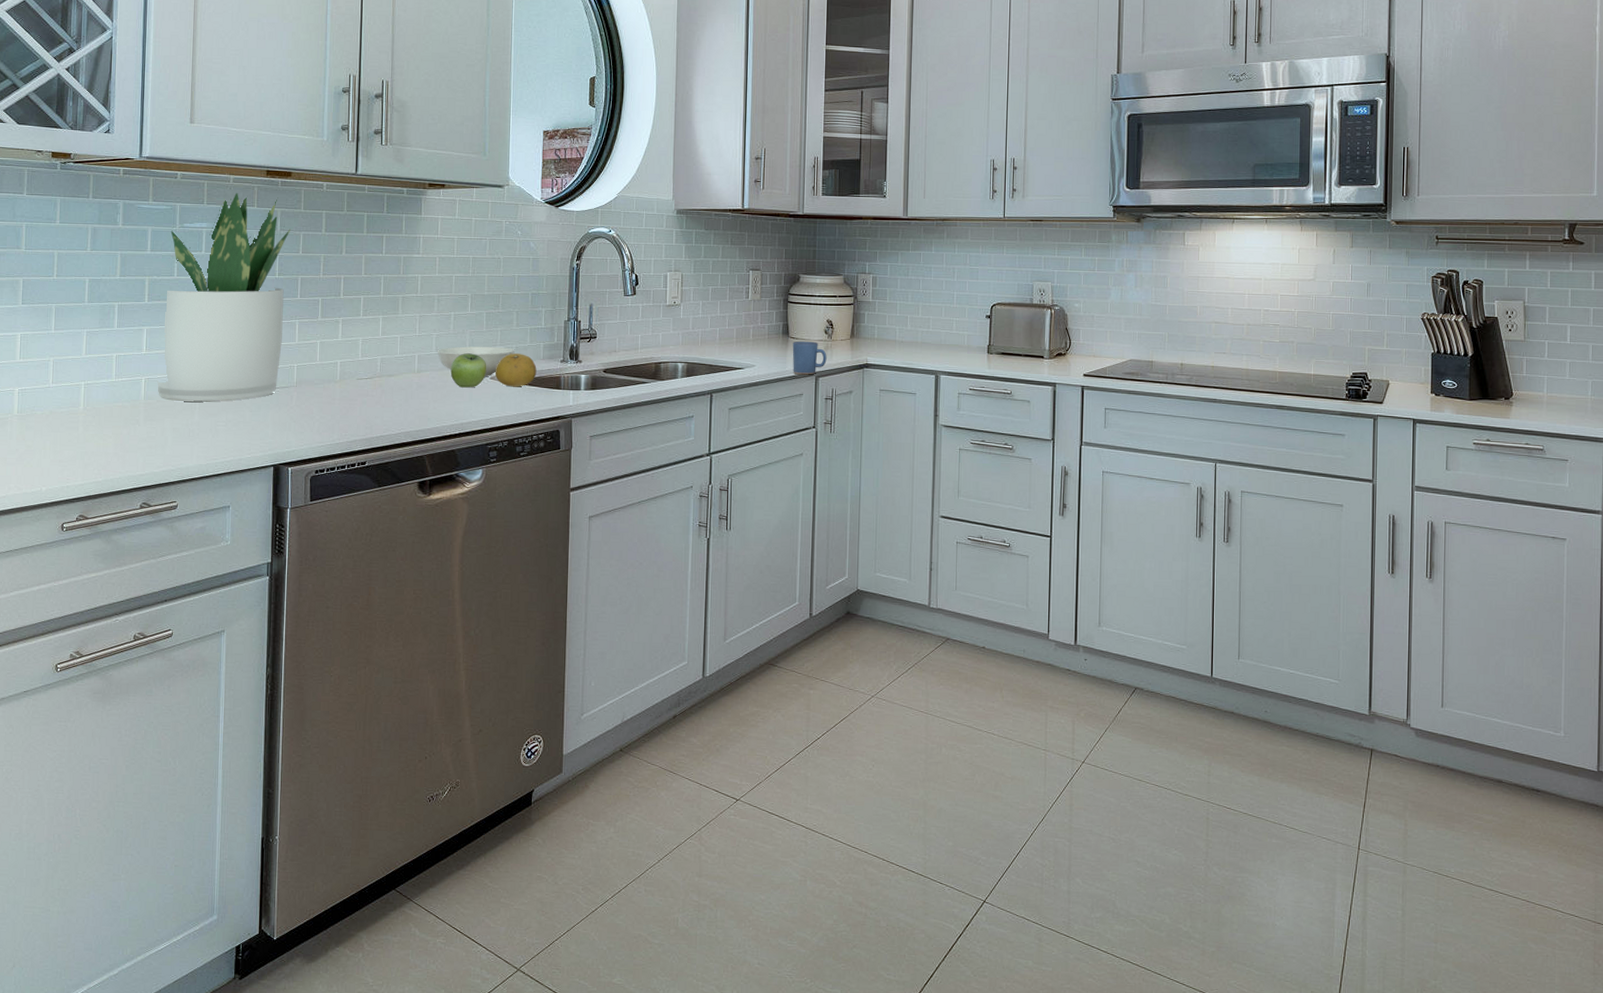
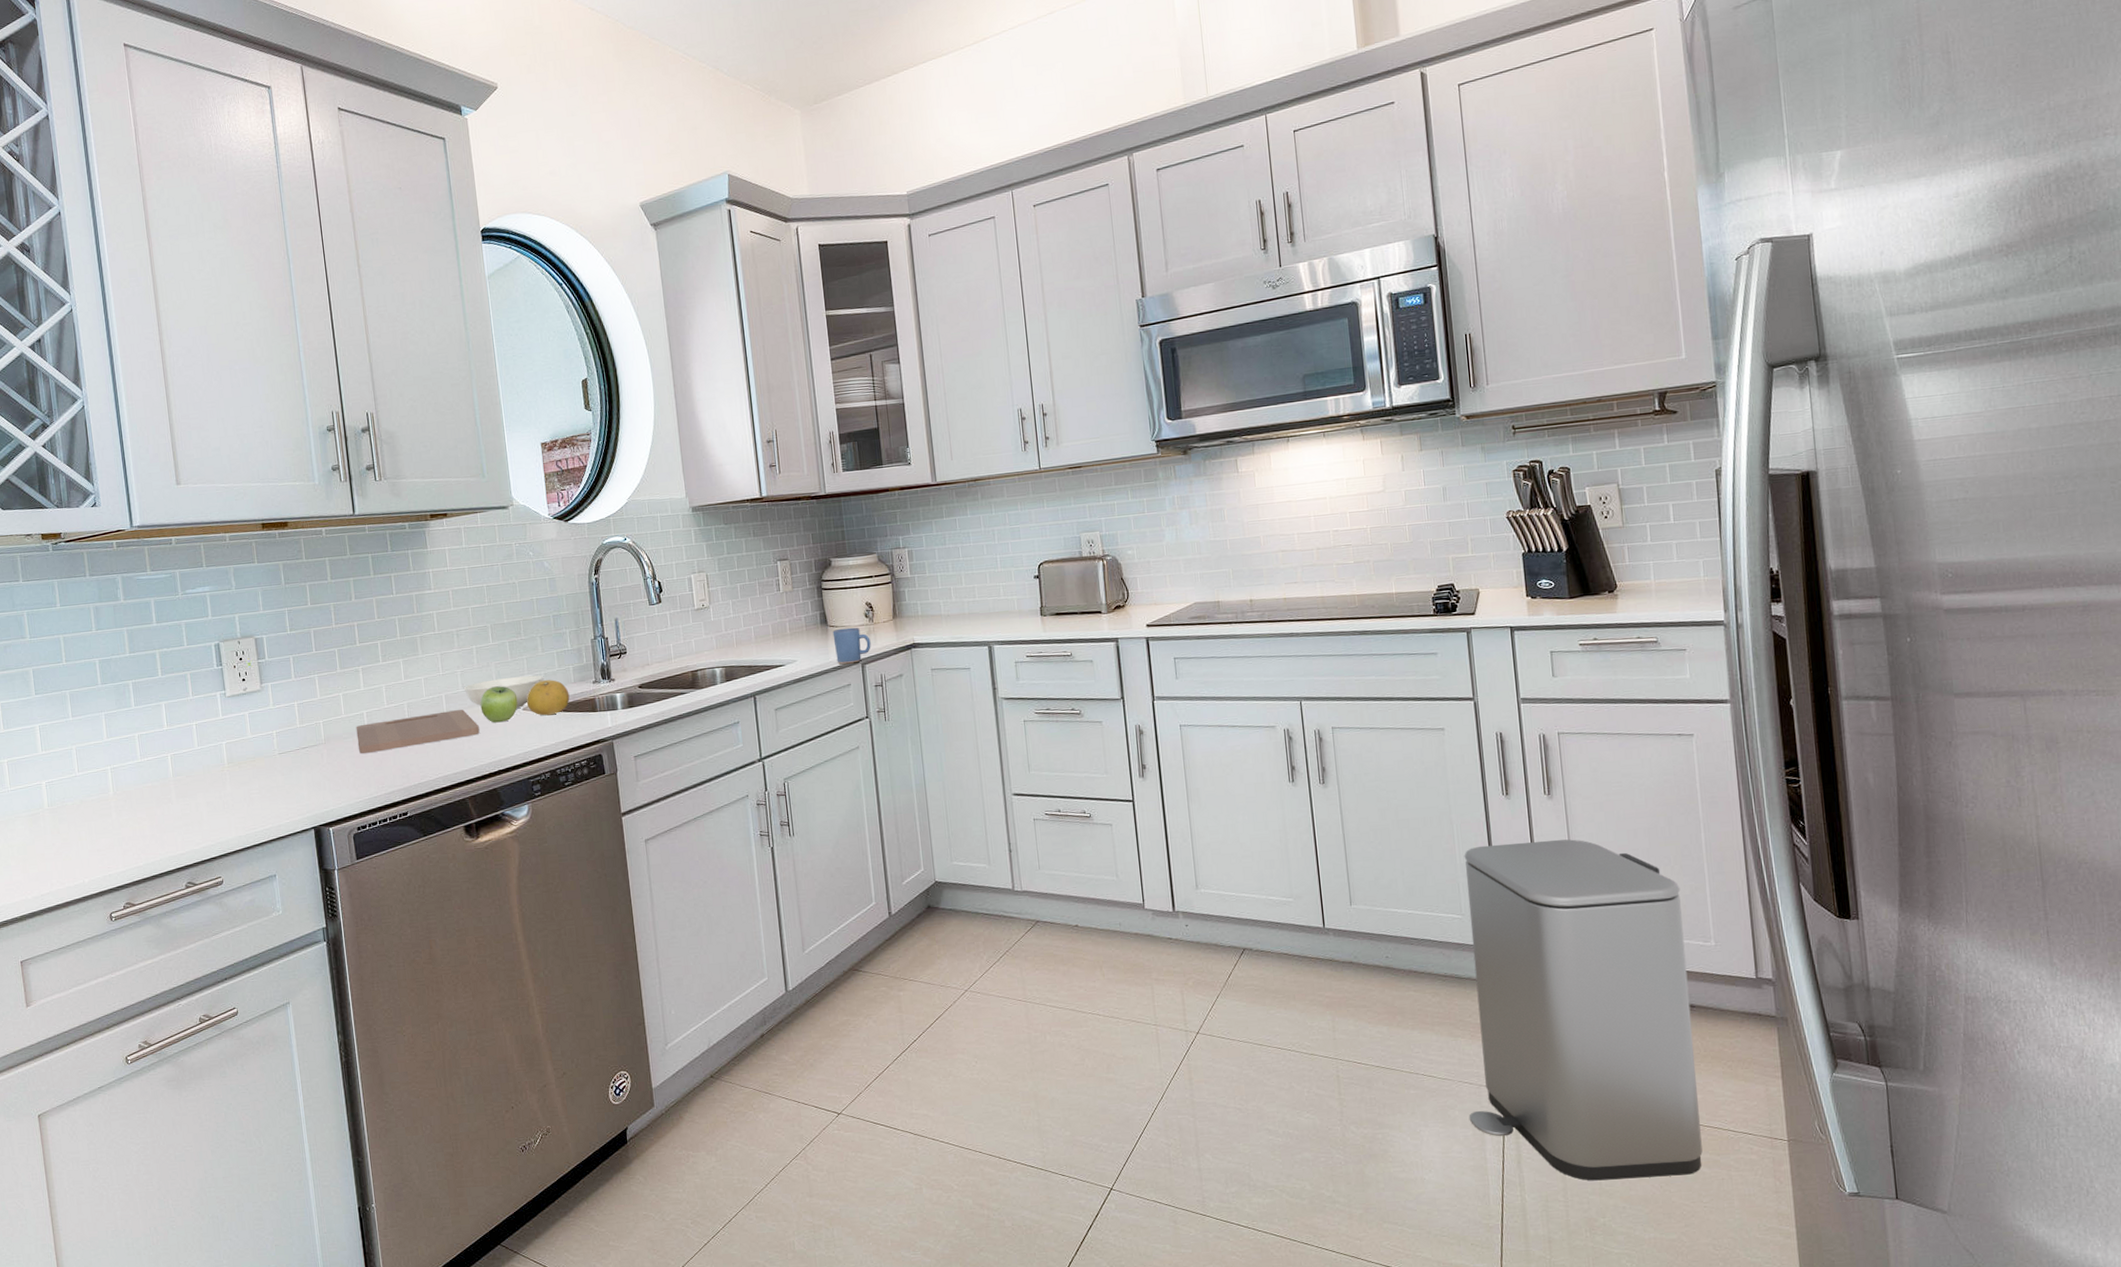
planter: present [157,193,290,402] -> none [173,550,306,775]
cutting board: none [327,370,446,402] -> present [356,709,480,754]
pedal bin: none [1323,618,1539,948] -> present [1464,839,1703,1181]

